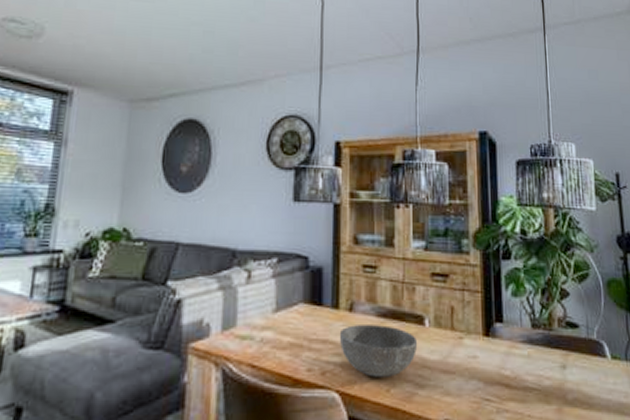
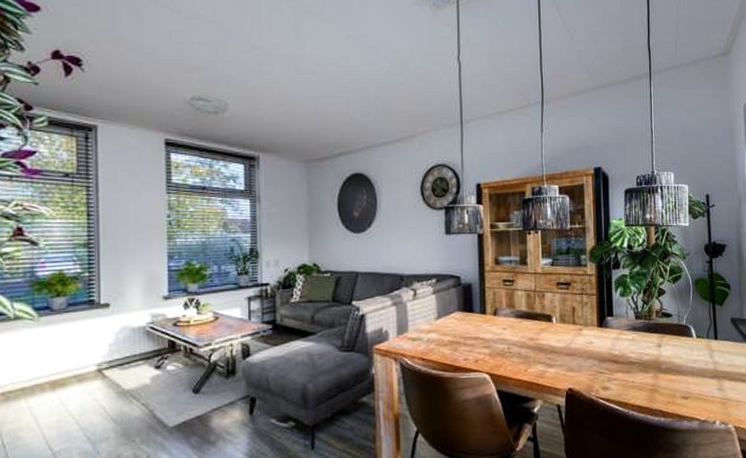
bowl: present [339,325,418,377] -> none [487,324,548,362]

